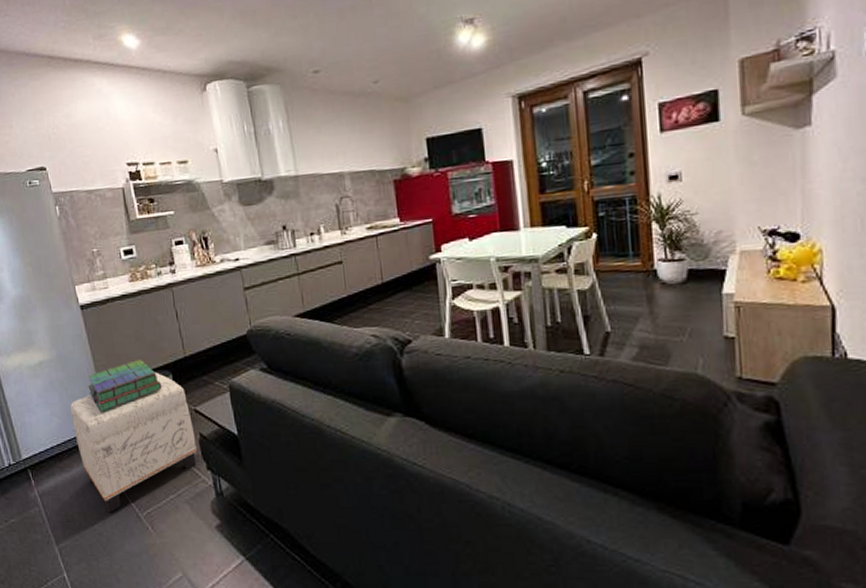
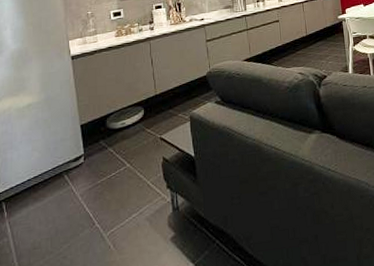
ottoman: present [70,372,197,512] -> none [51,108,160,236]
stack of books: present [88,360,163,413] -> none [69,99,135,146]

